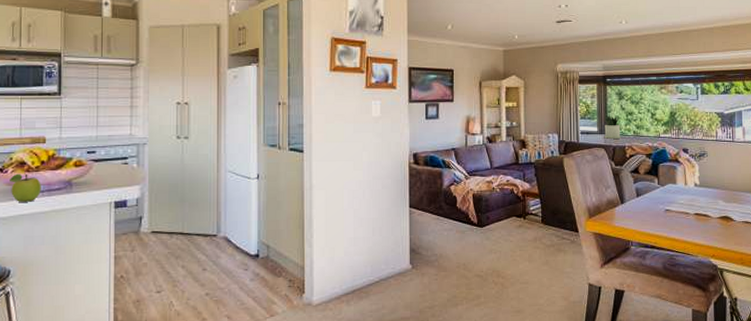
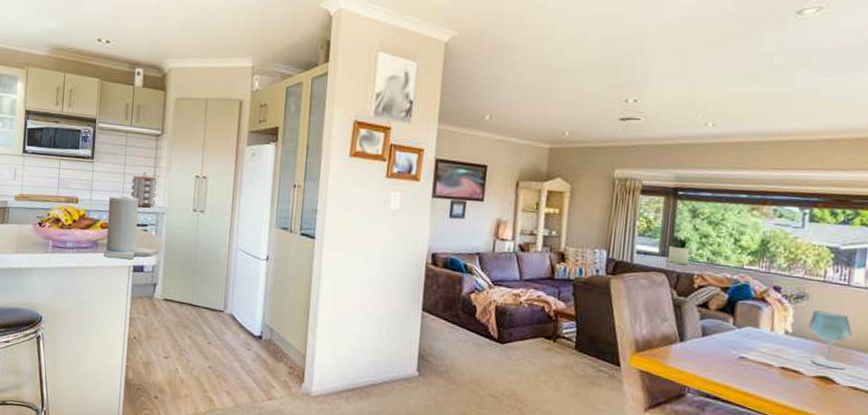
fruit: present [10,173,41,202] -> none [46,229,72,257]
paper towel: none [80,130,143,197] -> present [104,196,160,260]
spice rack: none [105,103,135,140] -> present [130,172,157,208]
wine glass: none [710,164,740,209] -> present [808,310,853,370]

